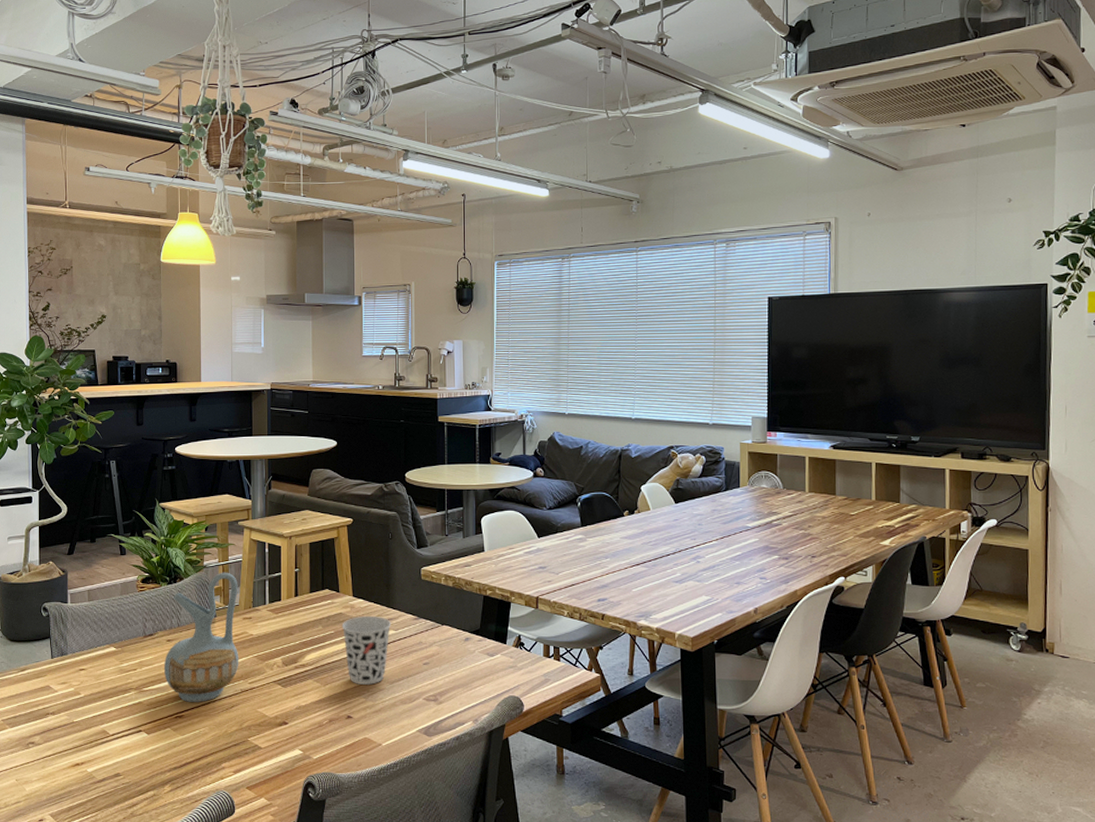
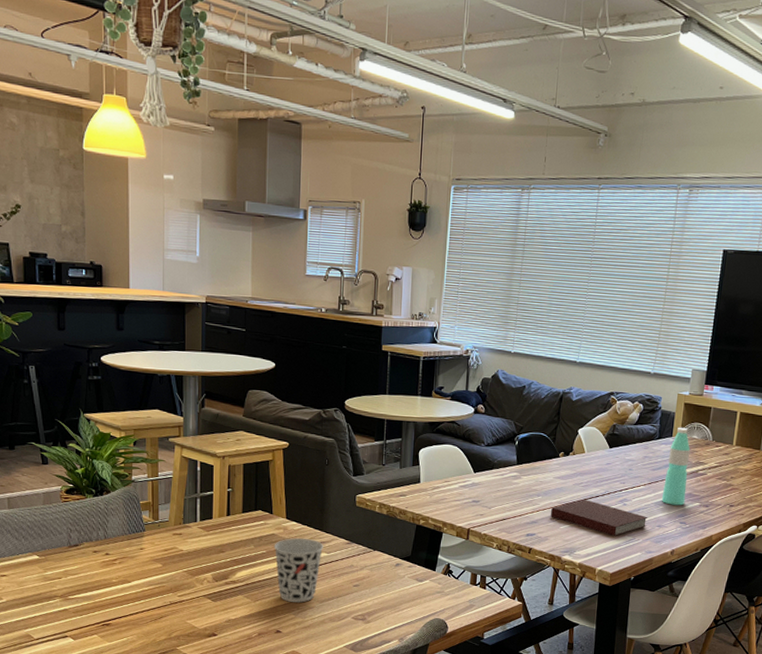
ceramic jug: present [163,572,239,702] -> none [90,487,169,612]
notebook: none [621,559,725,597] -> present [551,500,648,537]
water bottle: none [736,477,763,560] -> present [661,427,691,506]

